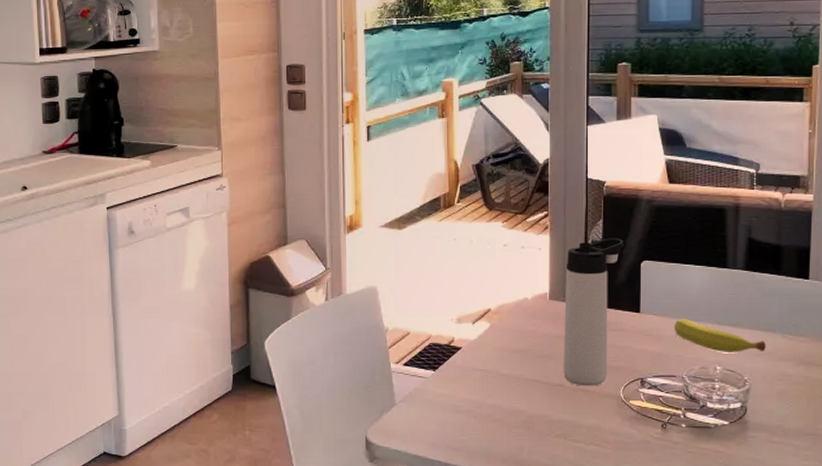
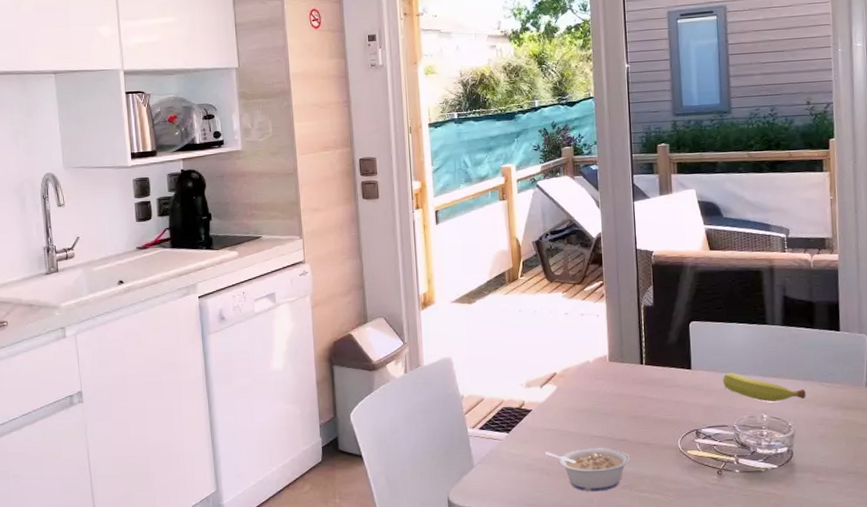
legume: none [474,392,567,439] -> present [545,447,630,492]
thermos bottle: present [563,238,624,386] -> none [622,302,673,440]

